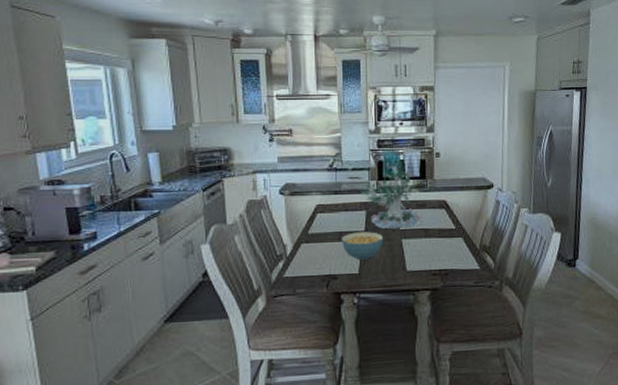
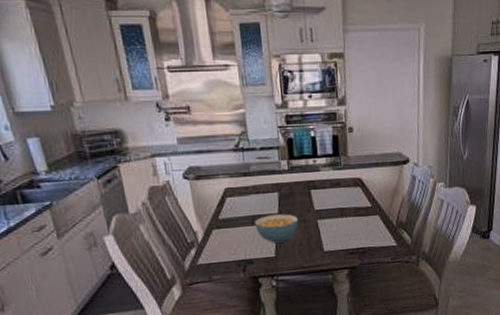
plant: present [361,158,422,229] -> none [271,135,338,210]

